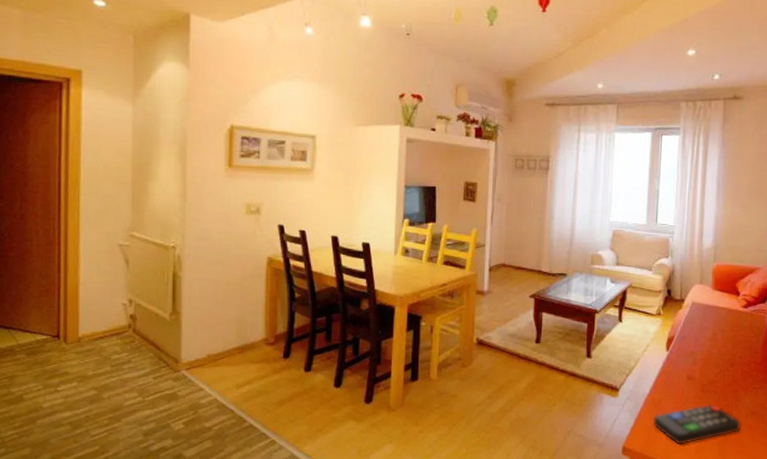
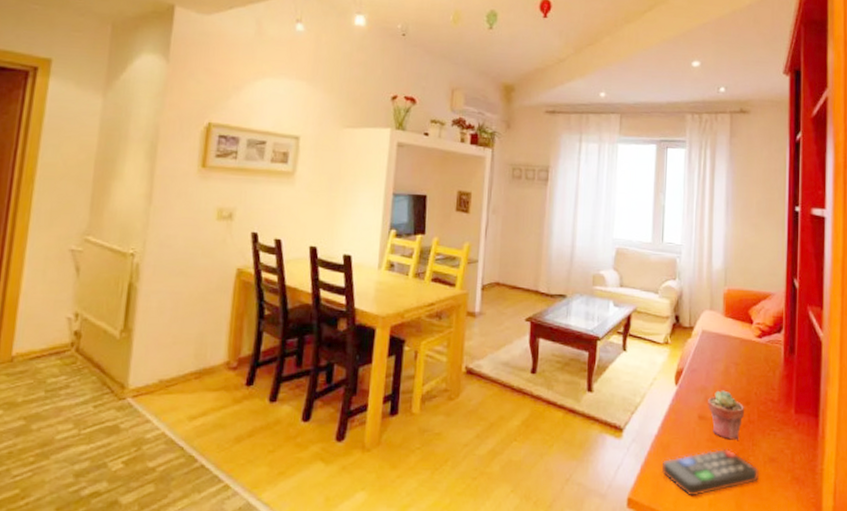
potted succulent: none [696,354,730,397] -> present [708,390,745,440]

